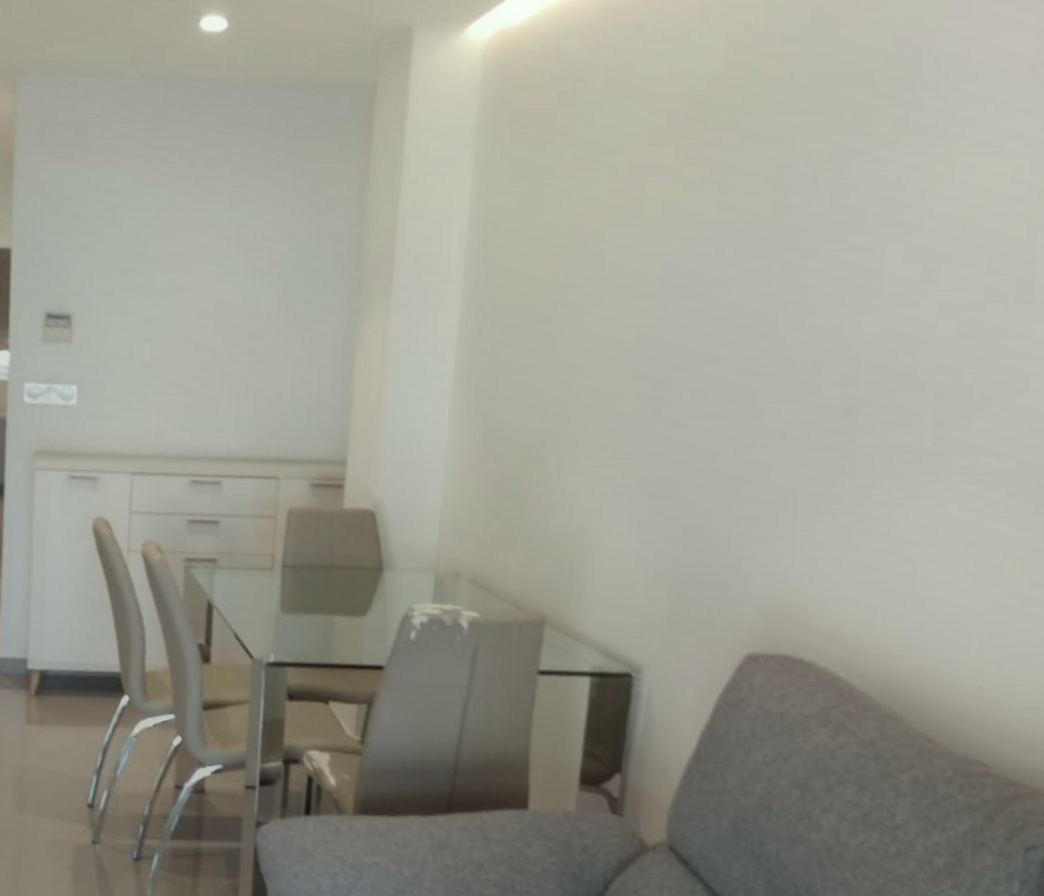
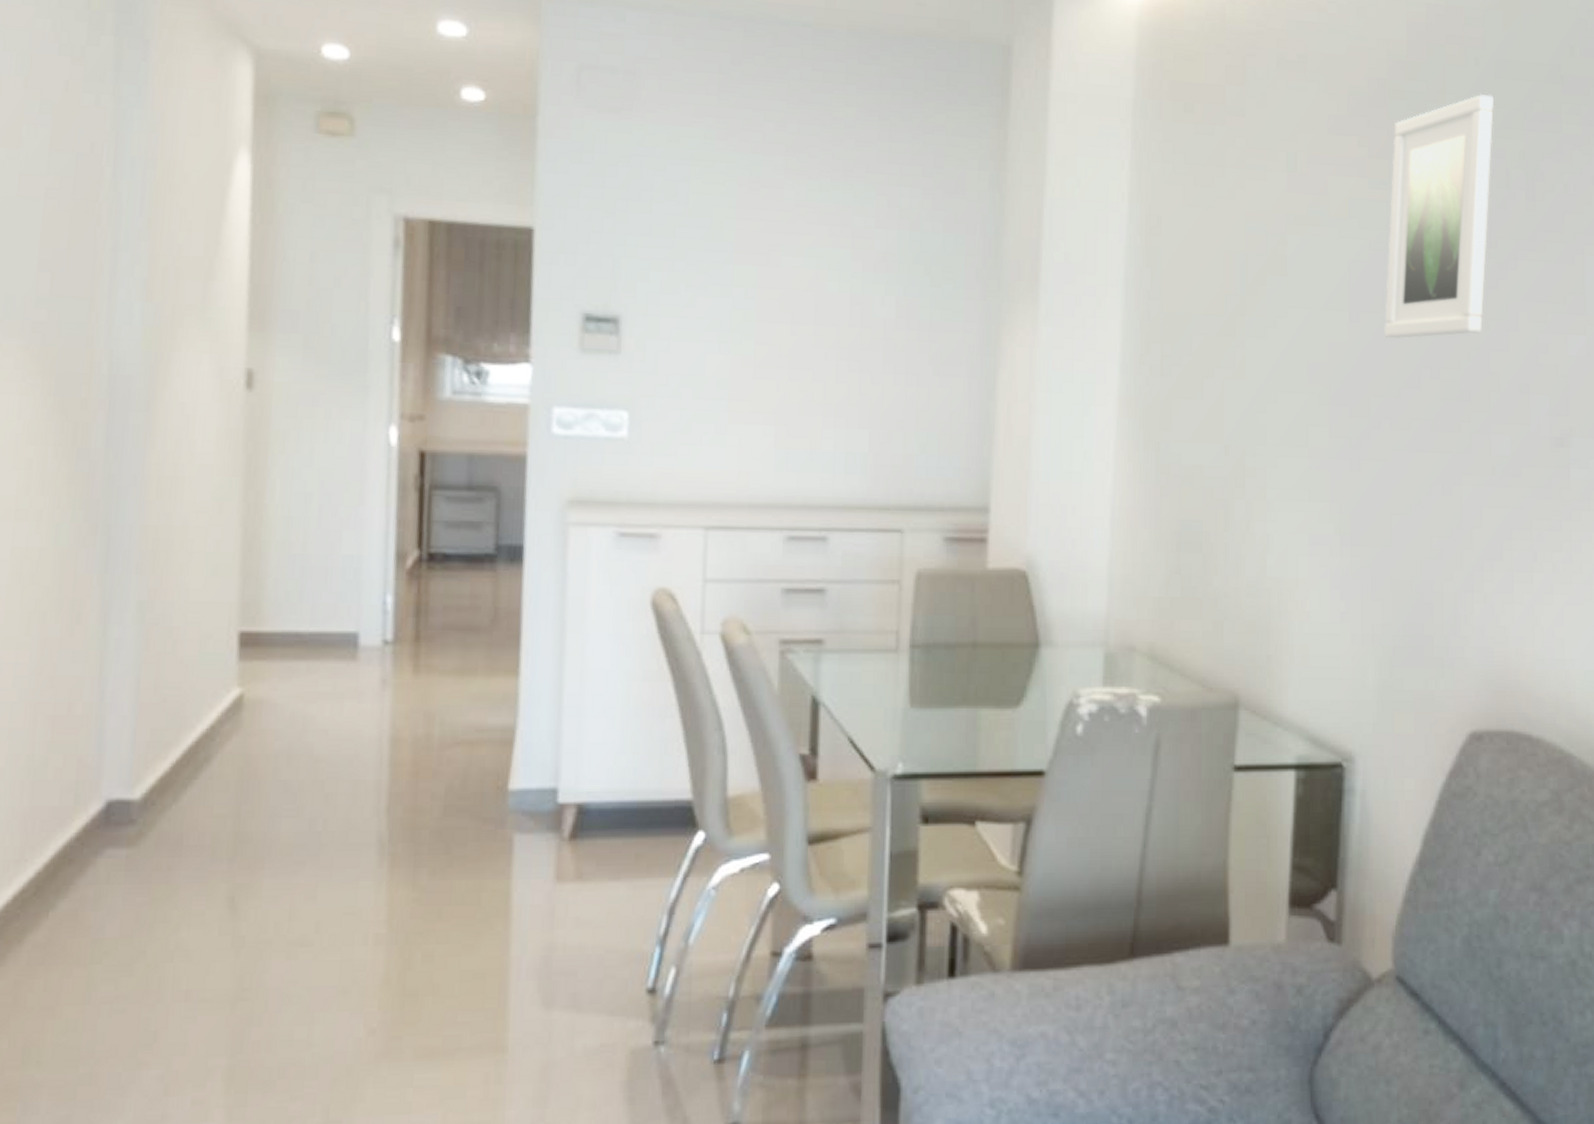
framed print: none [688,103,806,322] -> present [1383,93,1495,338]

